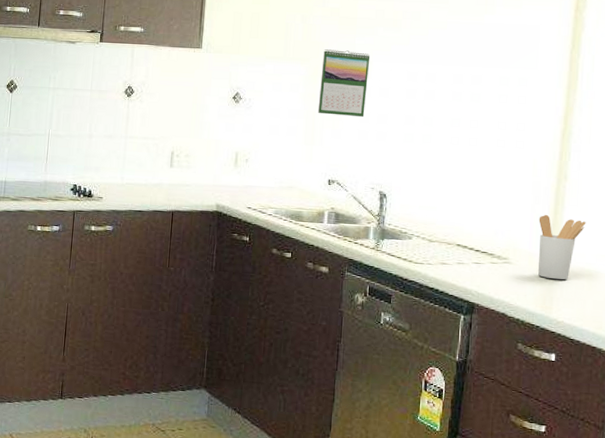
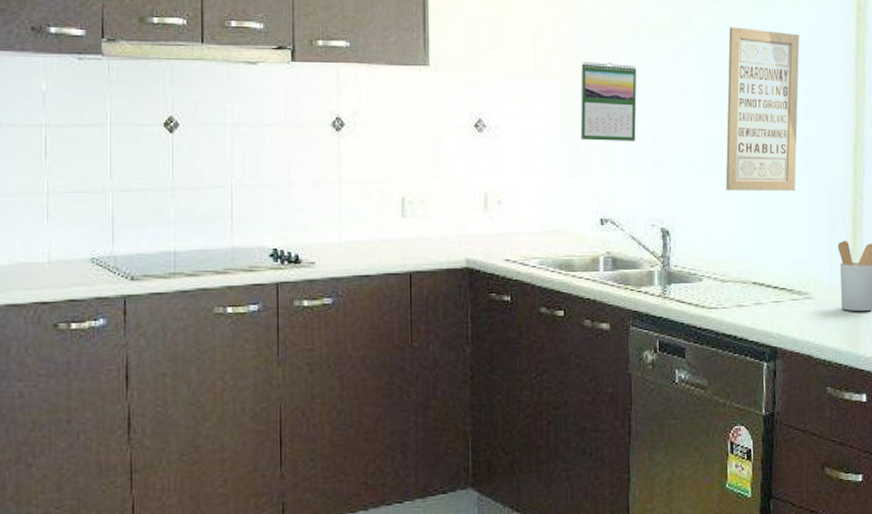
wall art: none [440,23,518,167] -> present [725,27,800,191]

